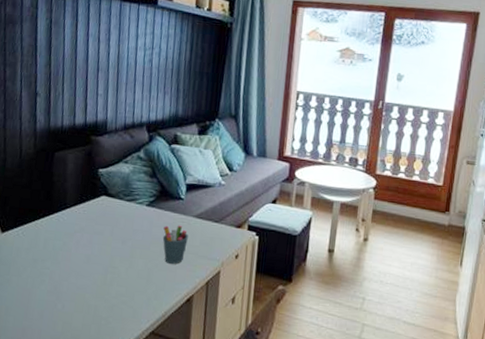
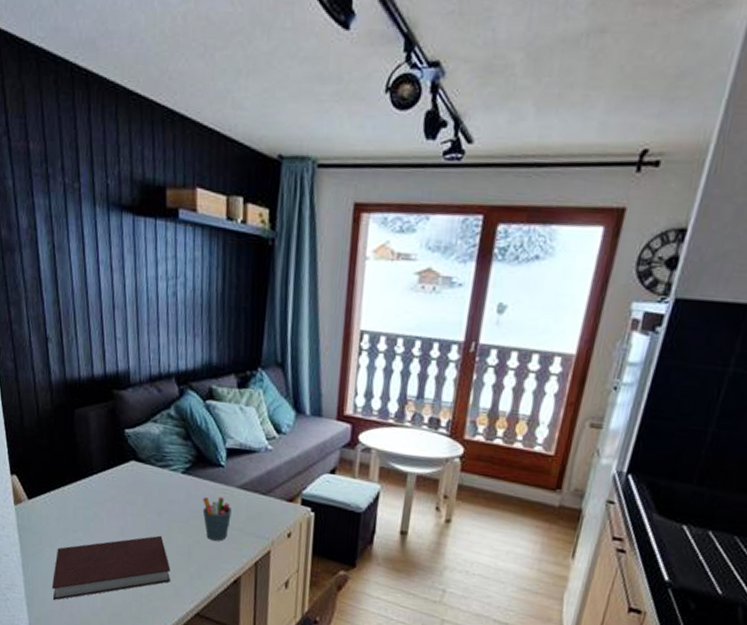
notebook: none [15,261,130,328] -> present [52,535,171,601]

